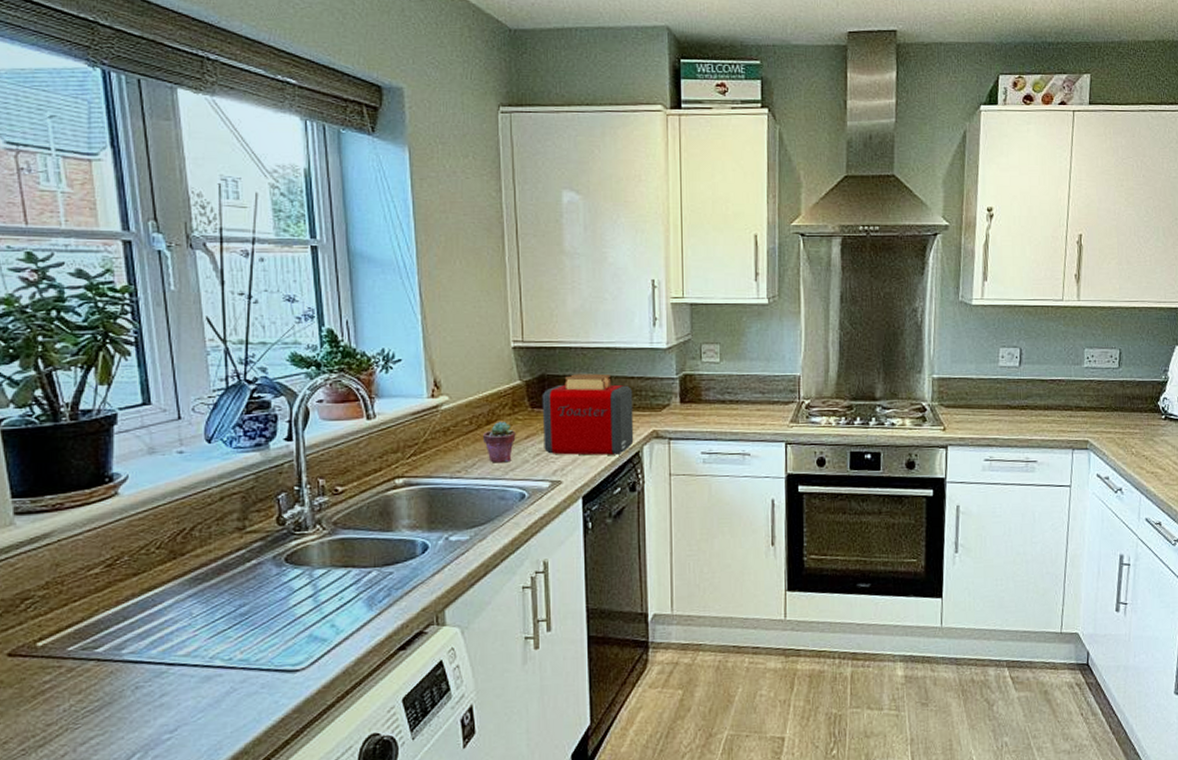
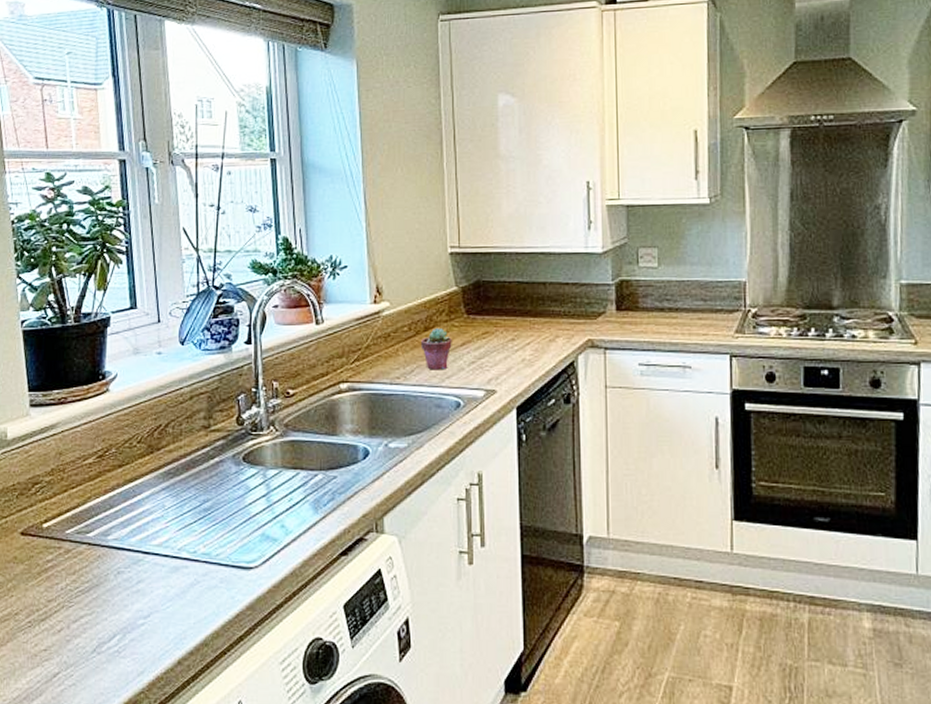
toaster: present [542,373,634,456] -> none [477,279,568,365]

